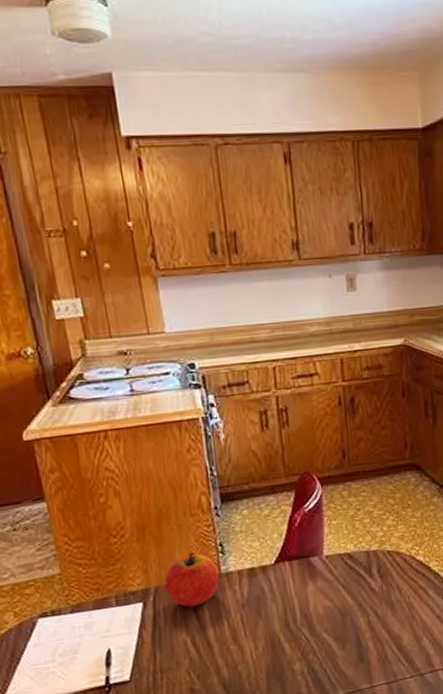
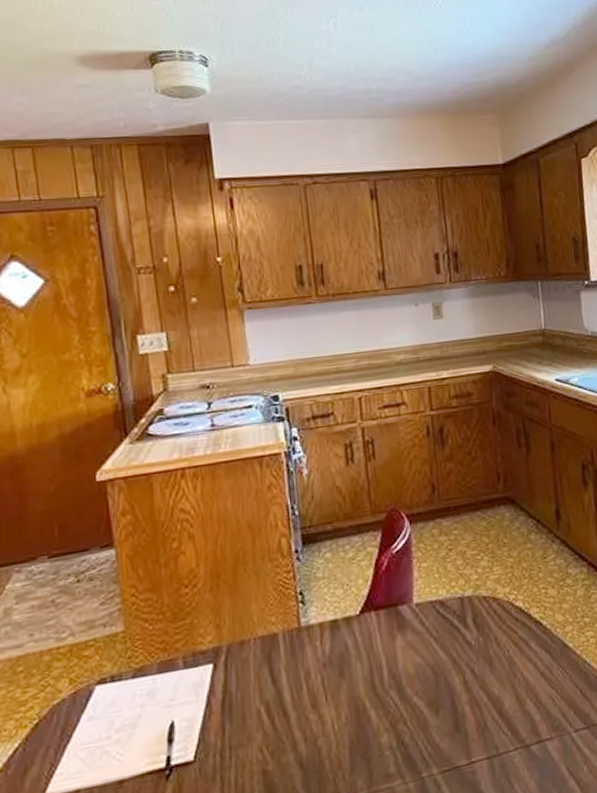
apple: present [165,552,219,608] -> none [239,602,298,669]

